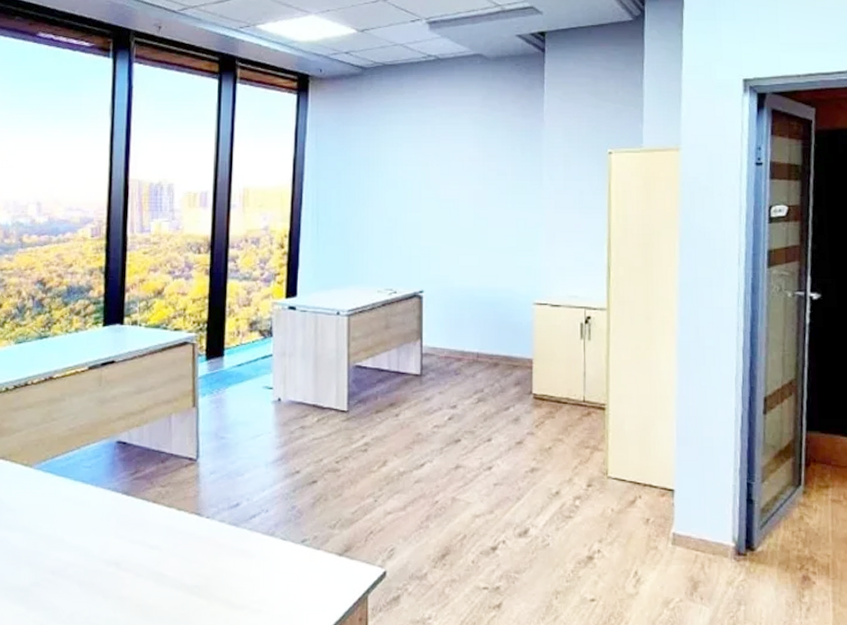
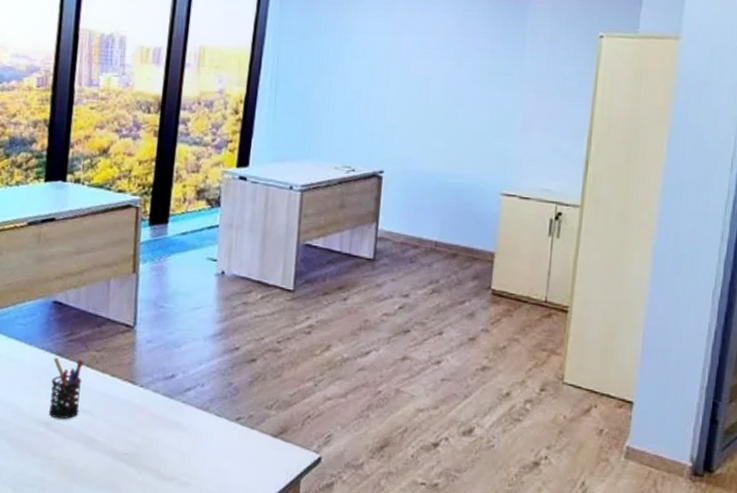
pen holder: none [117,496,150,558] -> present [48,357,84,420]

